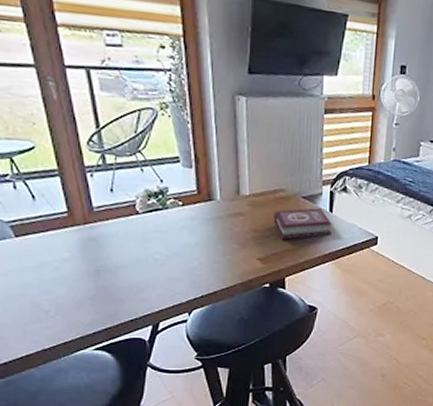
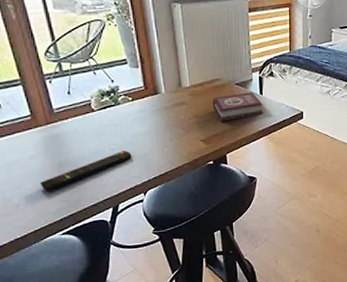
remote control: none [74,262,178,300] -> present [40,151,132,191]

